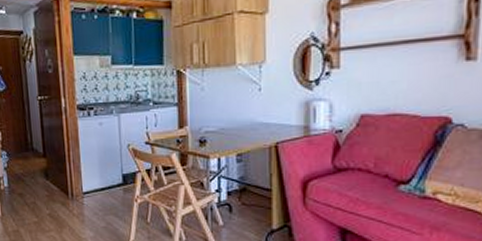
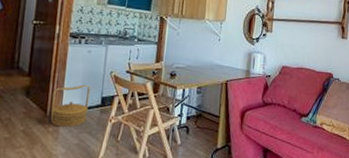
woven basket: none [71,162,110,209] -> present [50,85,90,127]

